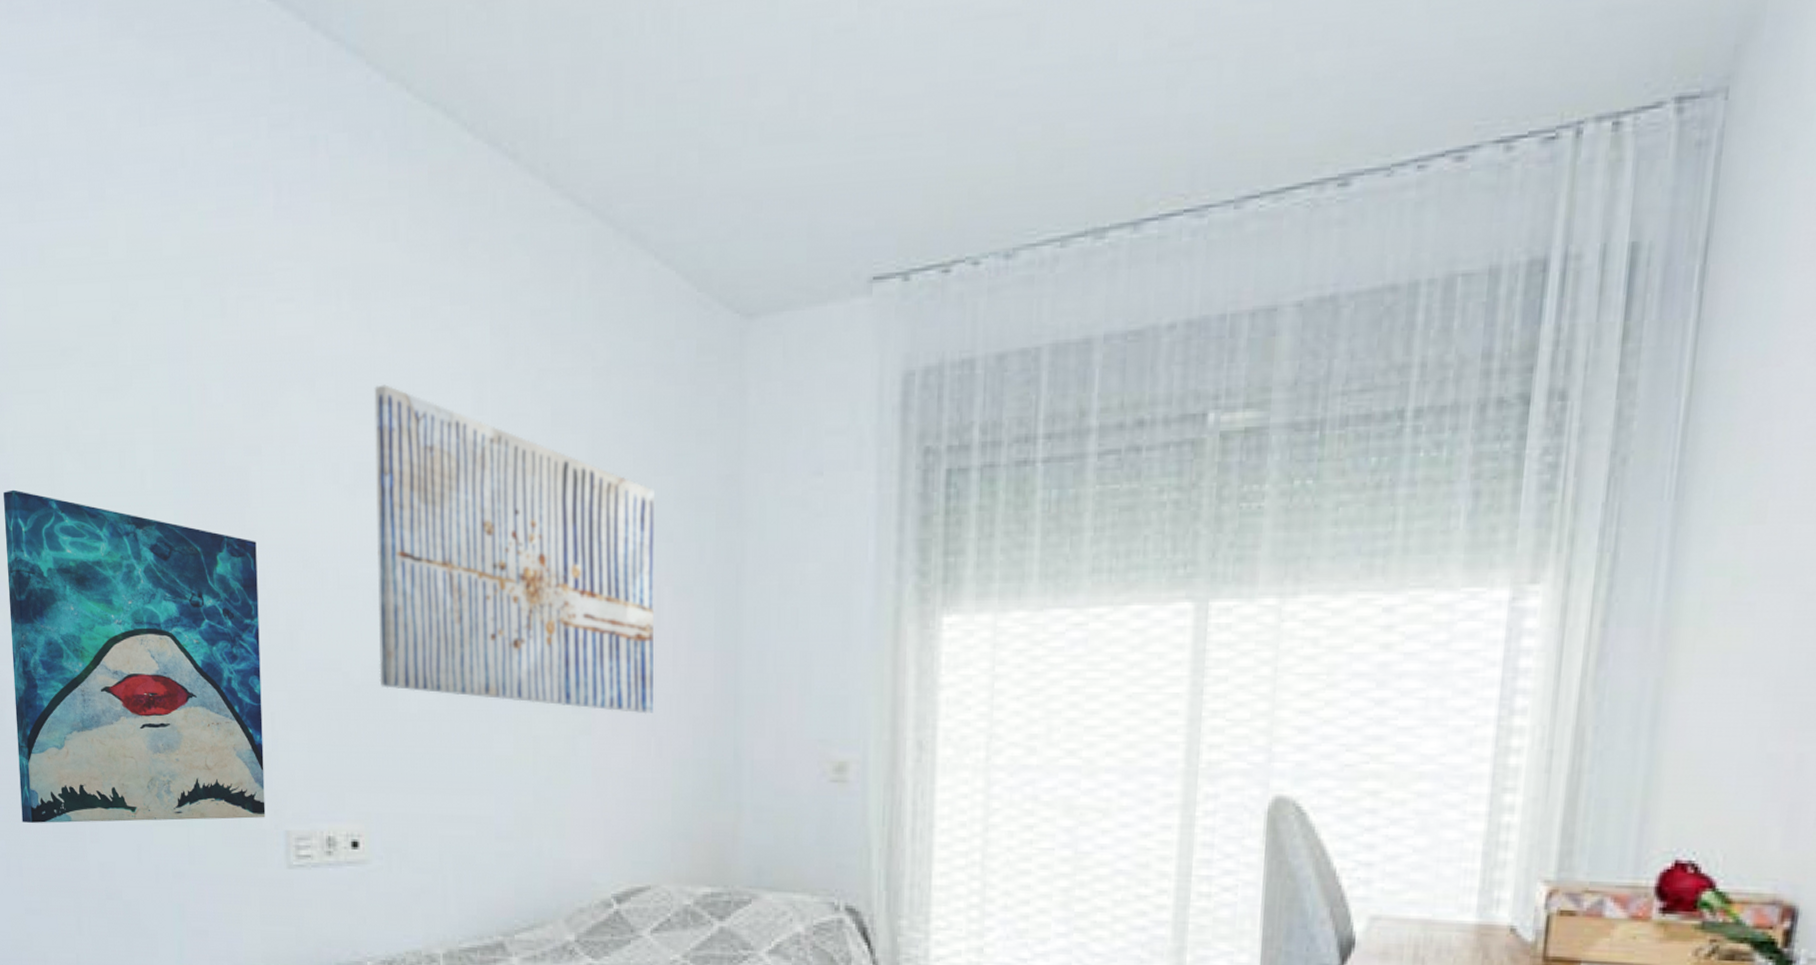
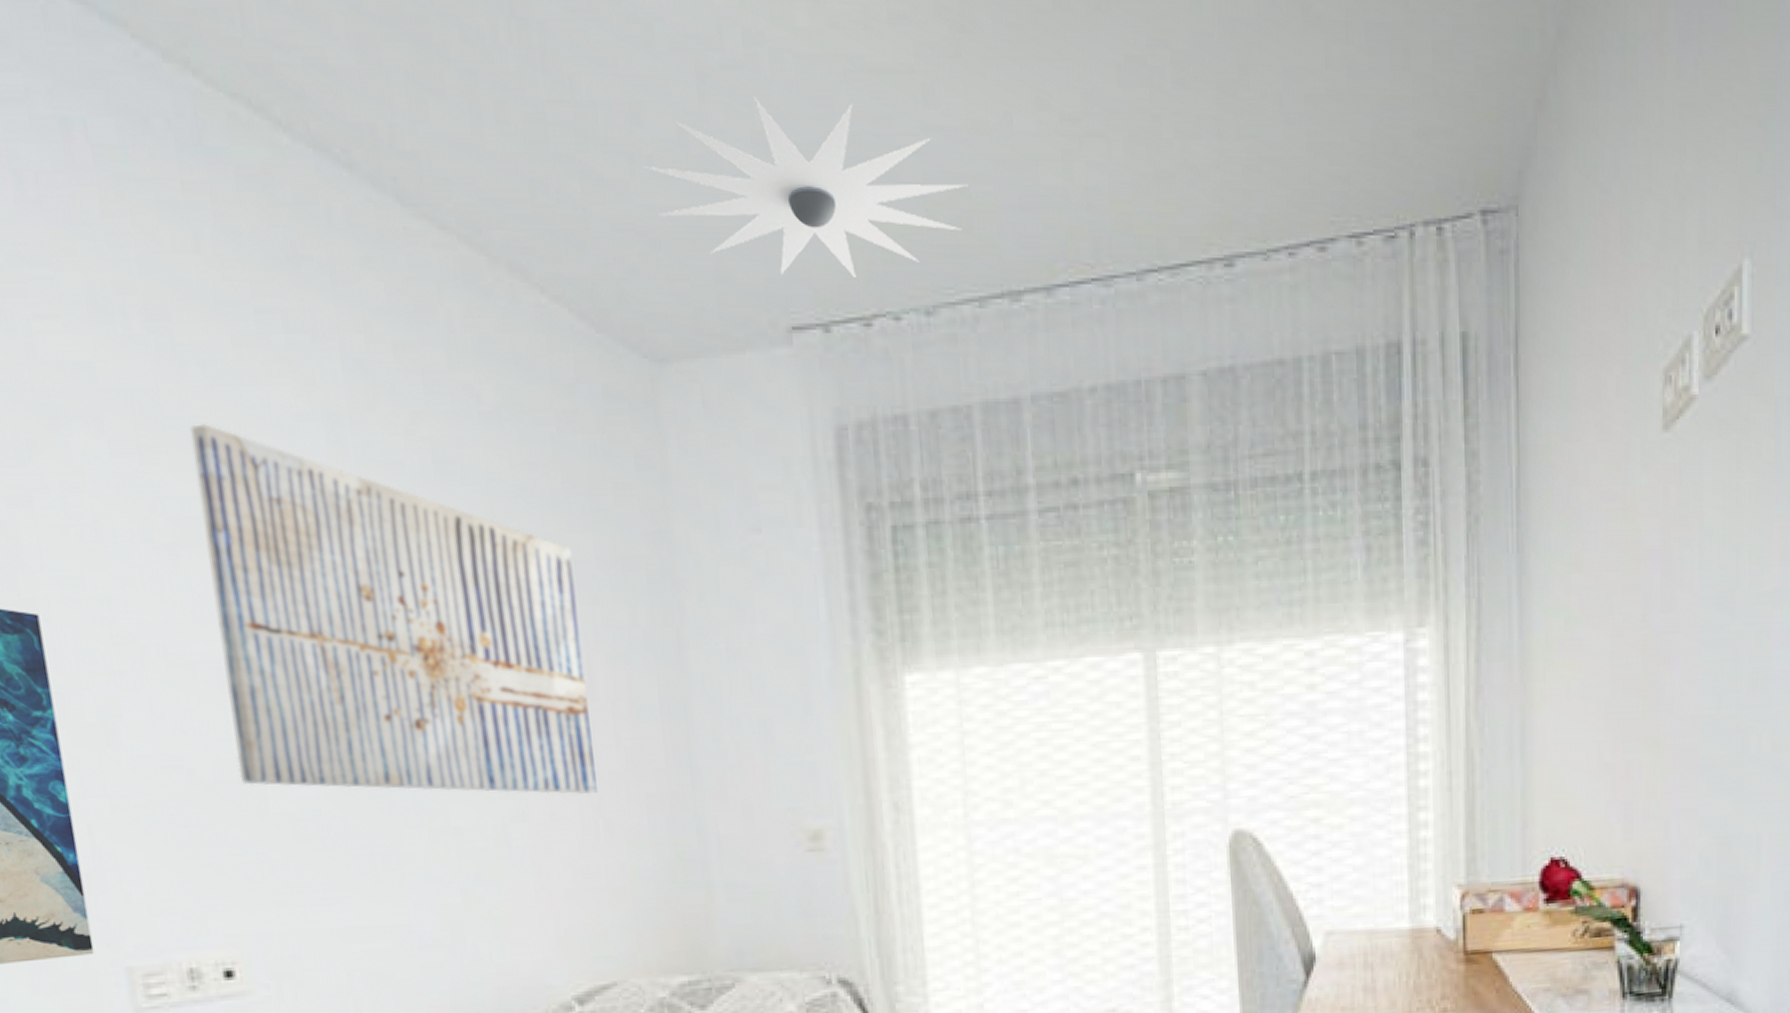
ceiling light: none [754,53,1064,227] -> present [642,96,969,279]

